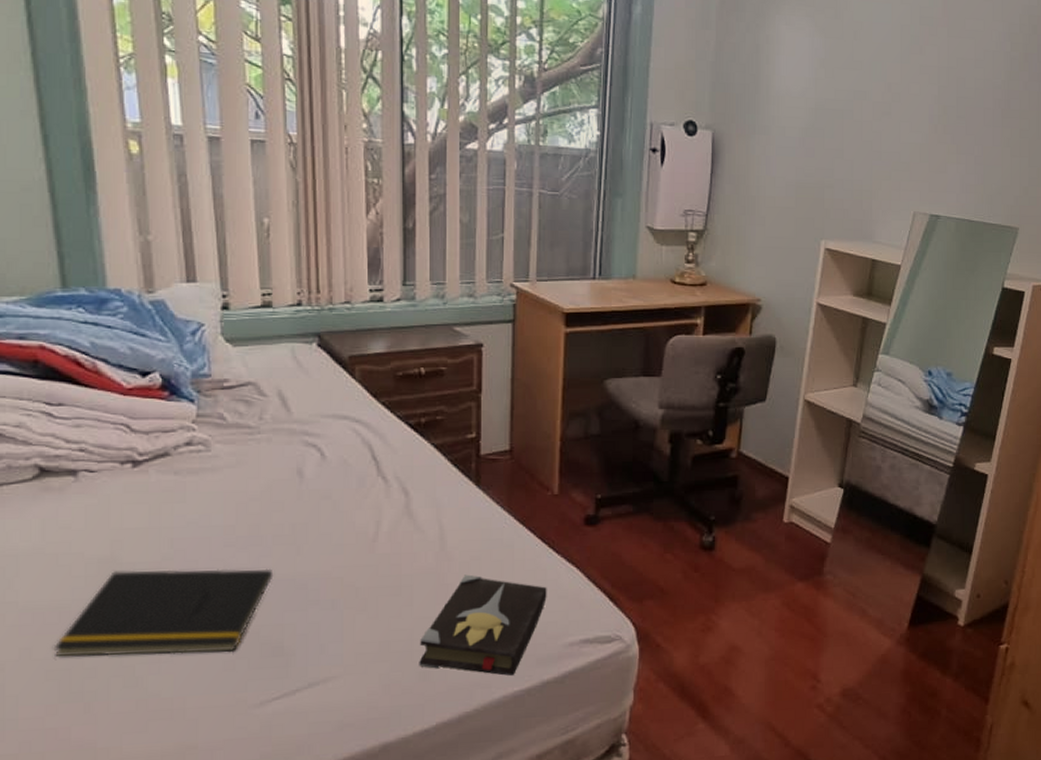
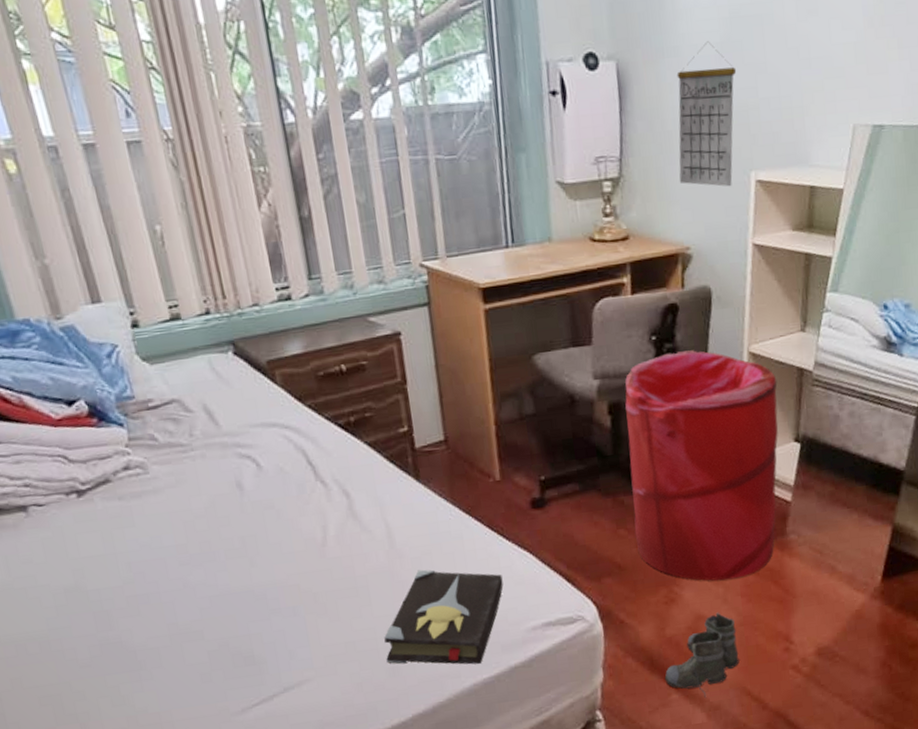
notepad: present [53,568,274,657] -> none [40,582,232,683]
laundry hamper: none [680,392,828,613] -> present [625,350,778,581]
boots: none [693,644,767,730] -> present [664,612,740,698]
calendar: none [757,125,817,251] -> present [676,41,737,187]

